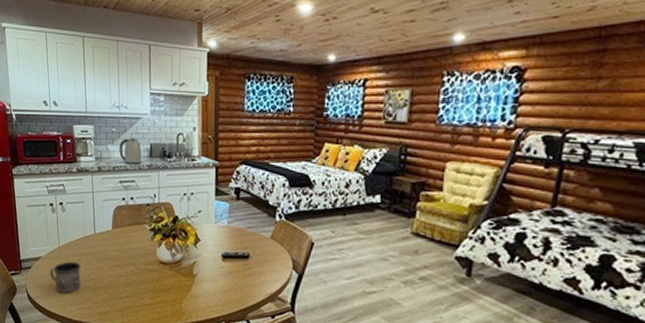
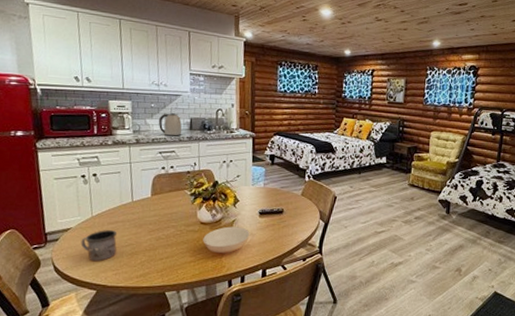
bowl: none [162,268,212,300] -> present [203,226,250,254]

